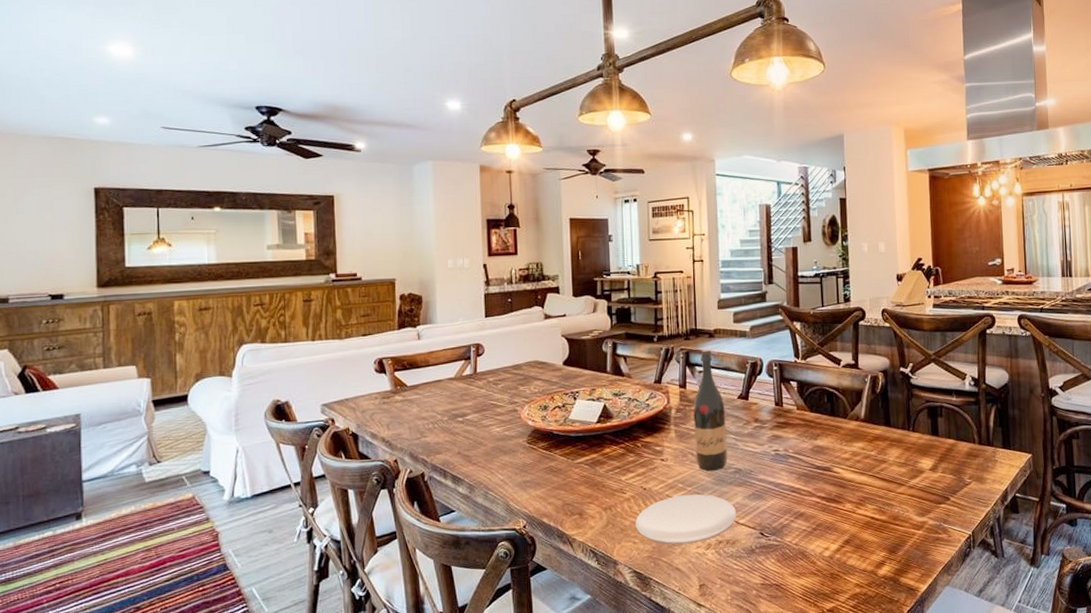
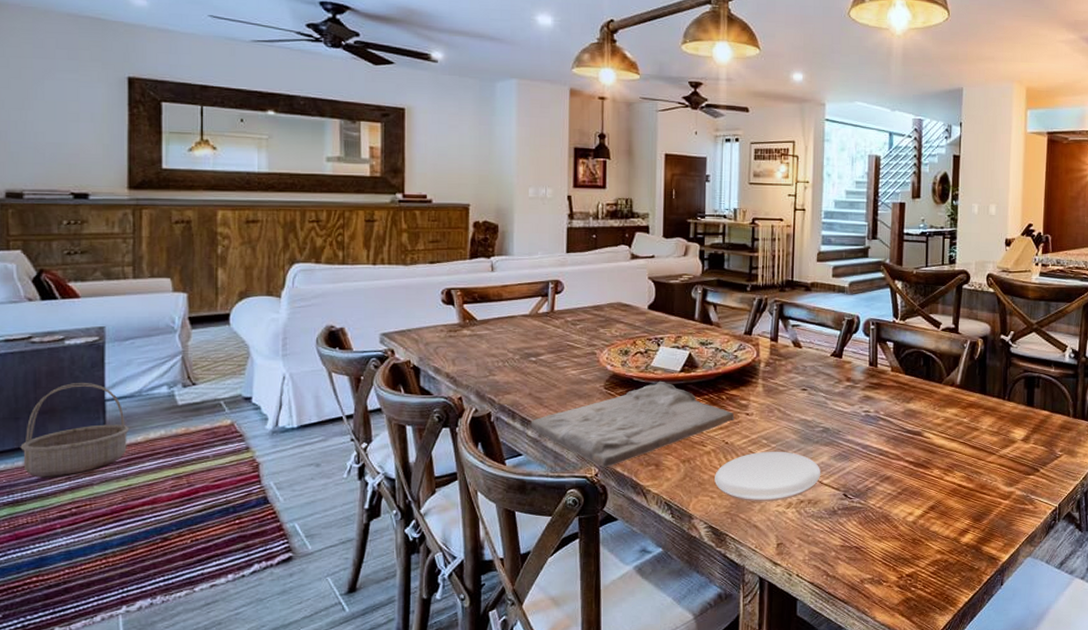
basket: none [10,466,104,557] -> present [20,382,130,479]
napkin: none [461,432,651,520] -> present [530,381,735,468]
wine bottle: present [693,349,728,471] -> none [782,303,817,428]

